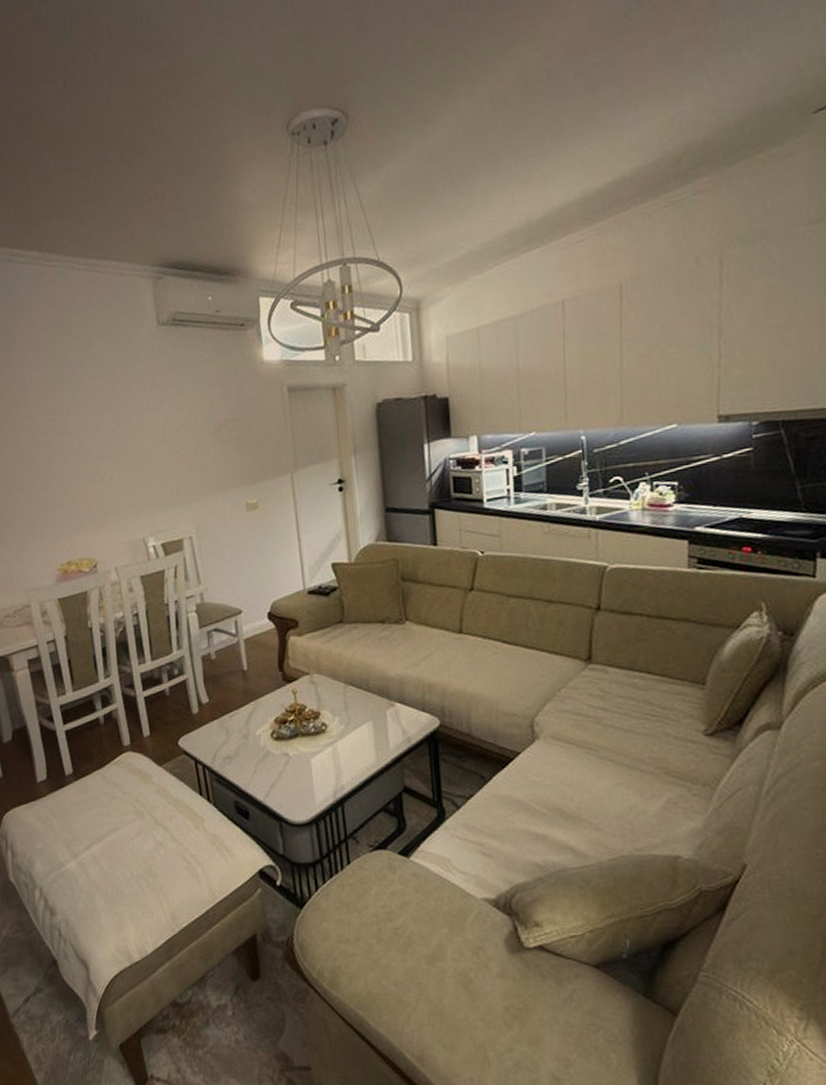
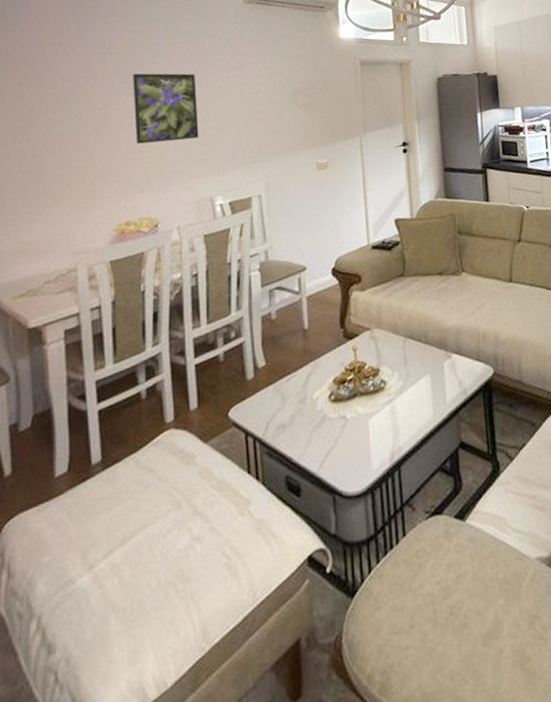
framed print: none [55,408,126,485] -> present [133,73,199,144]

